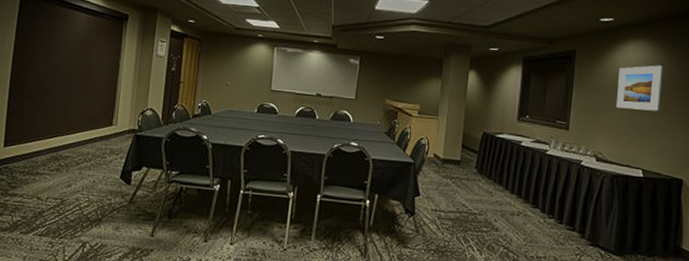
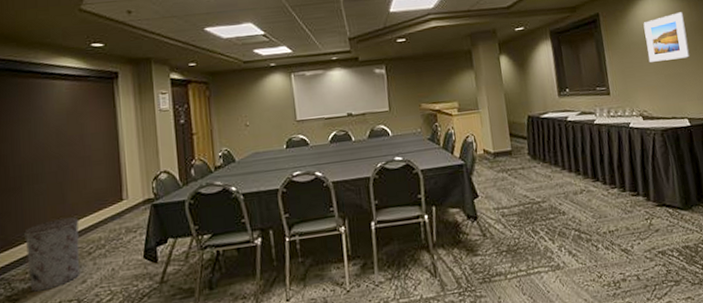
trash can: none [27,128,75,186] -> present [24,217,80,292]

